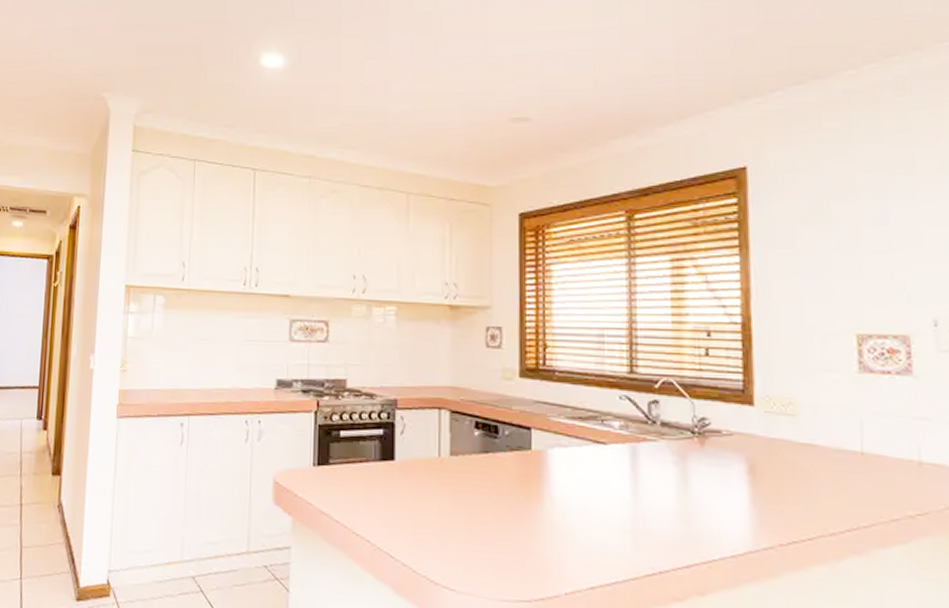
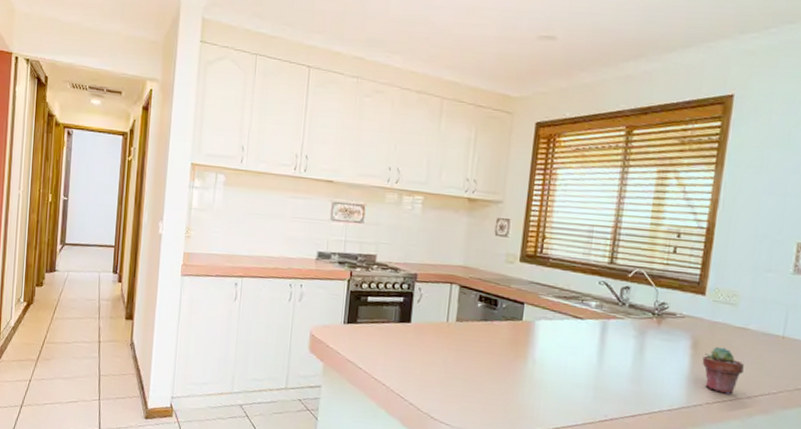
potted succulent: none [764,470,819,531] -> present [702,346,744,394]

